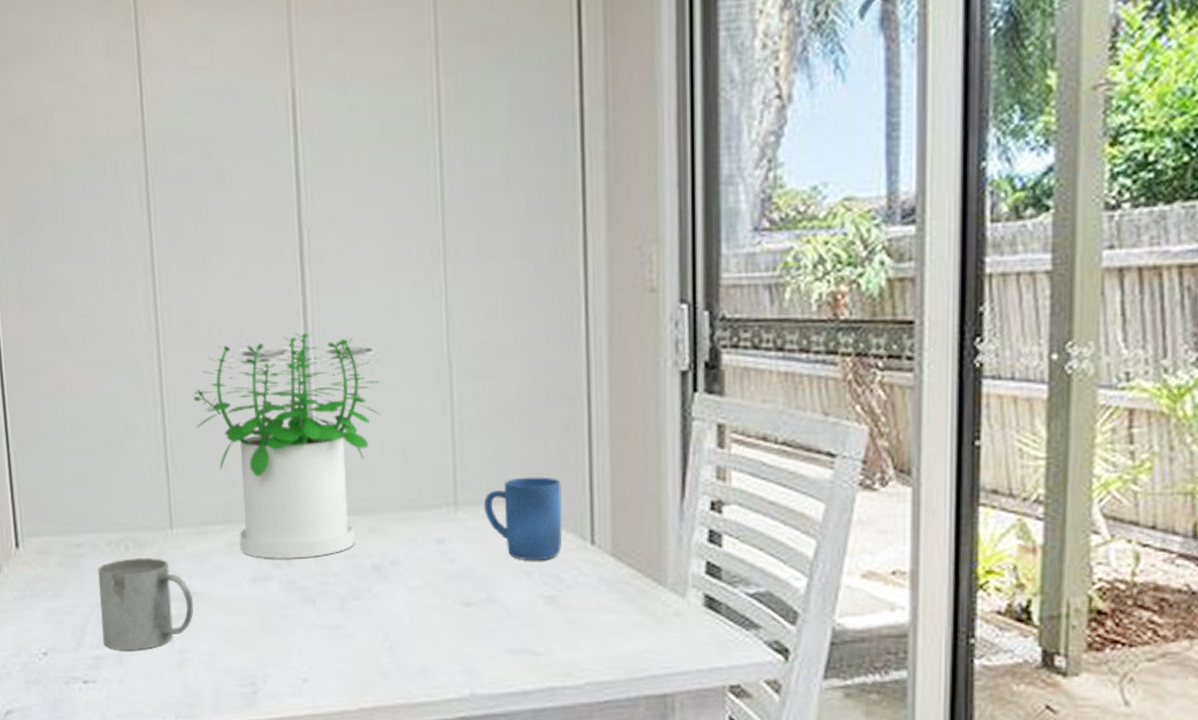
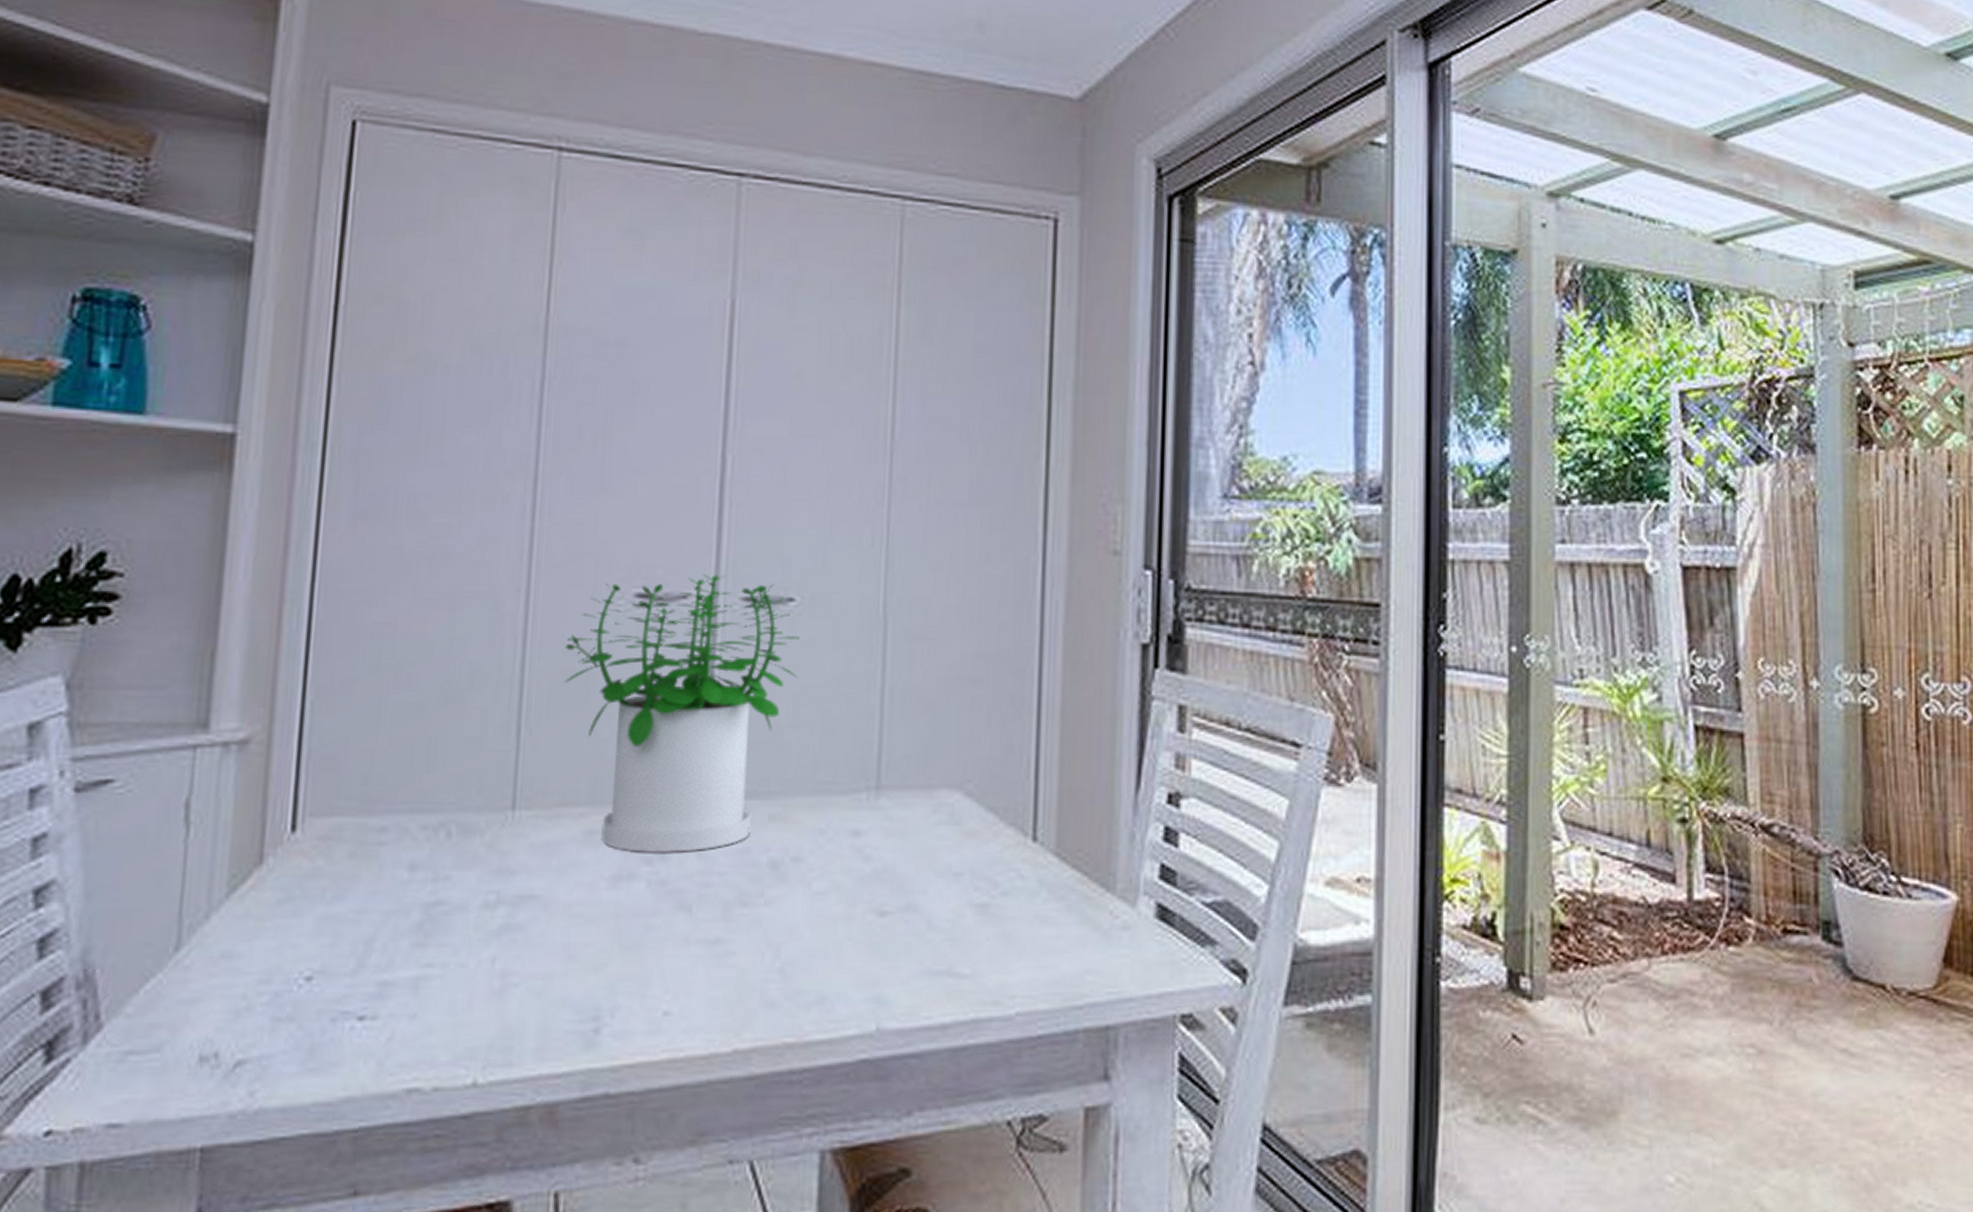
mug: present [98,558,194,650] -> none [394,848,530,973]
mug: present [483,477,562,561] -> none [911,758,1003,860]

